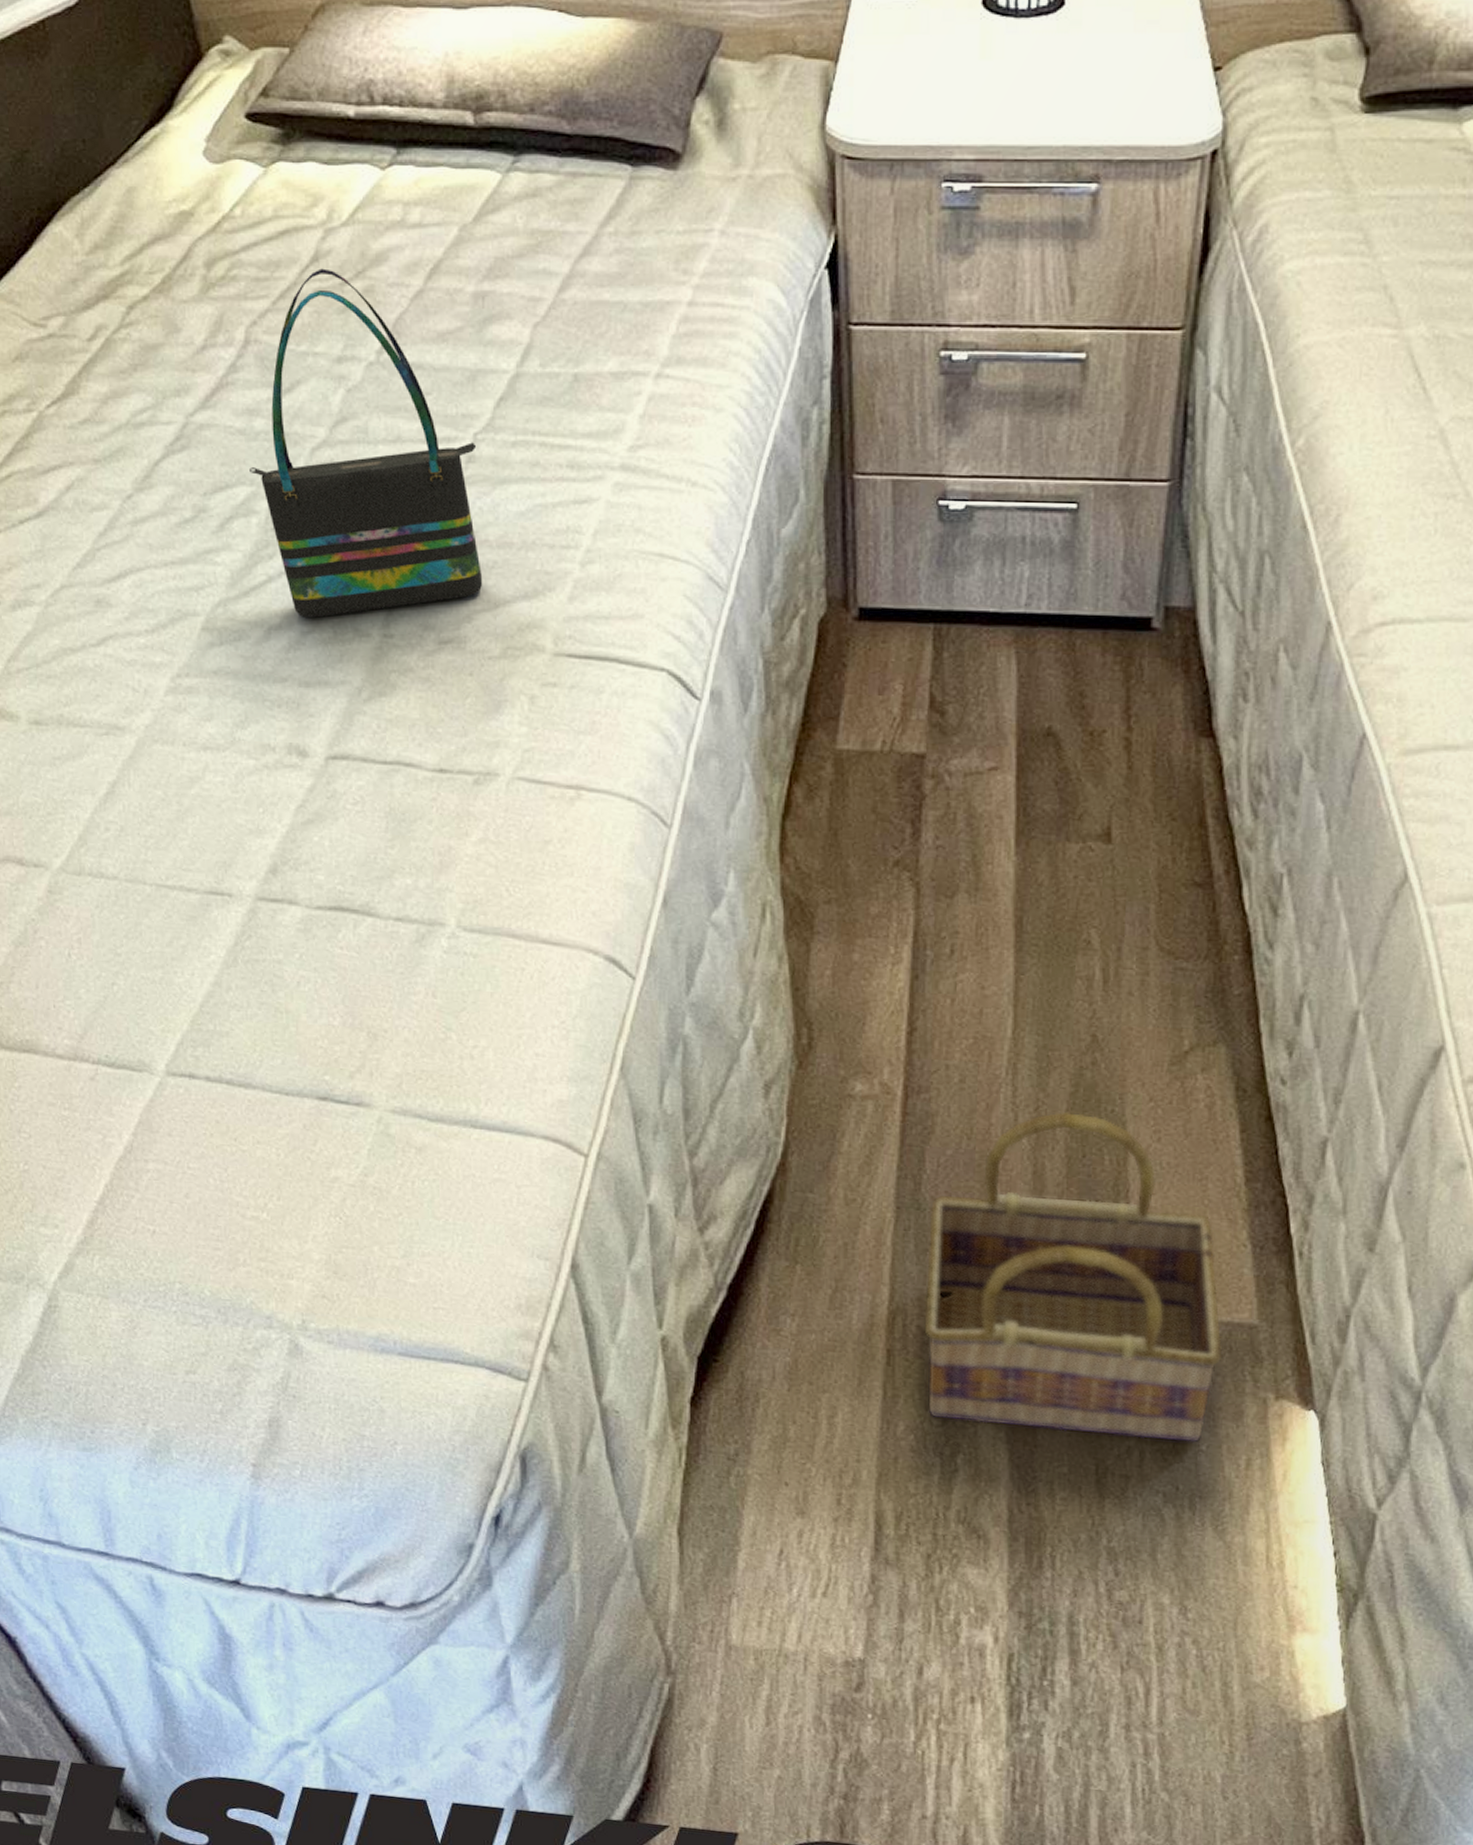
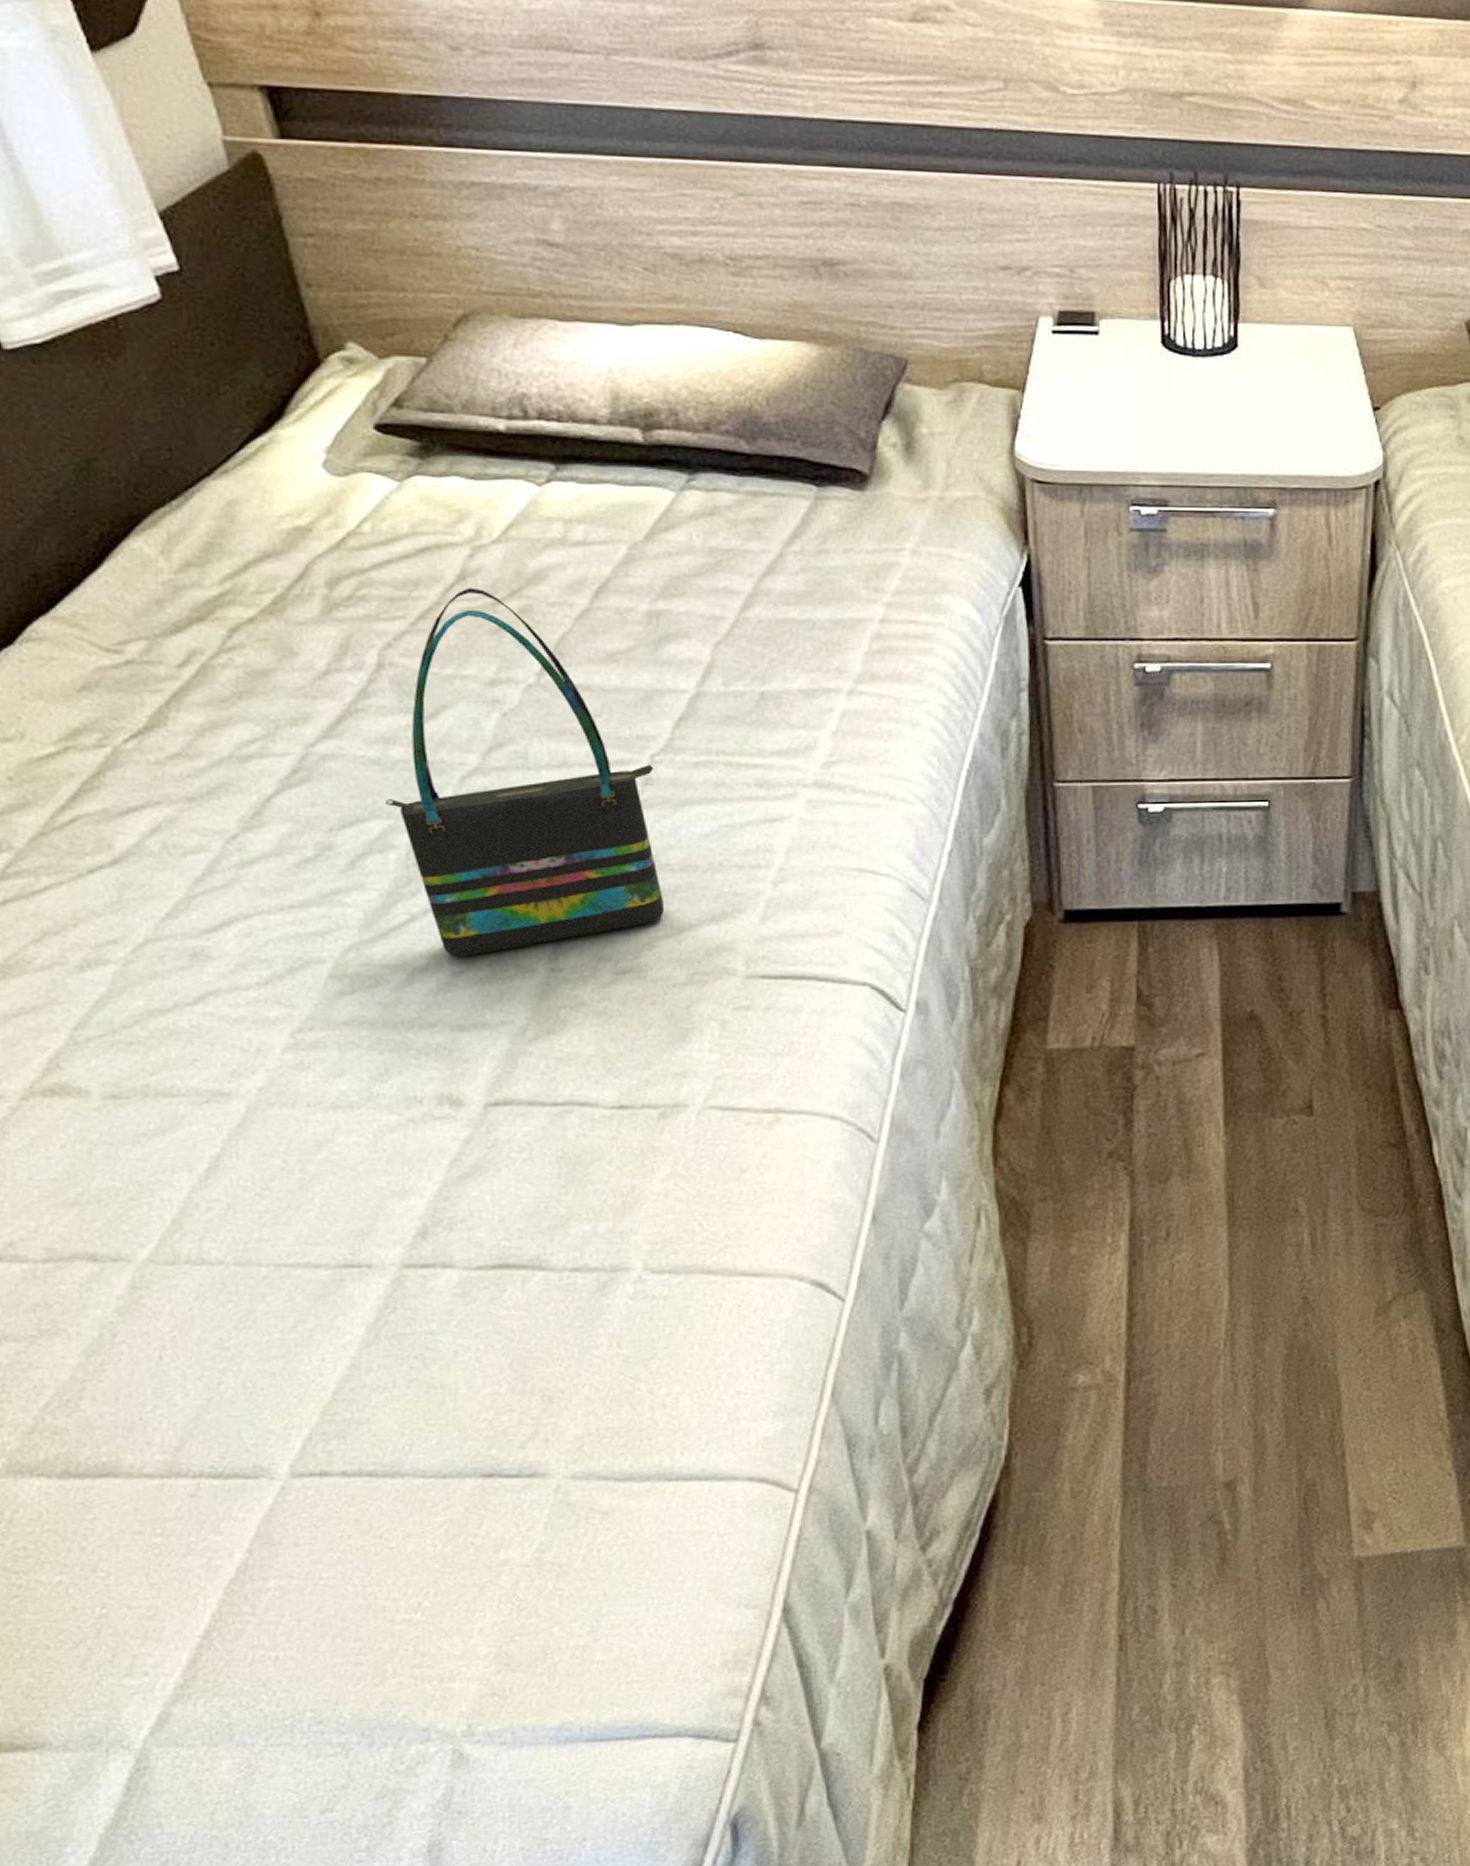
basket: present [924,1111,1223,1443] -> none [1154,1373,1435,1695]

